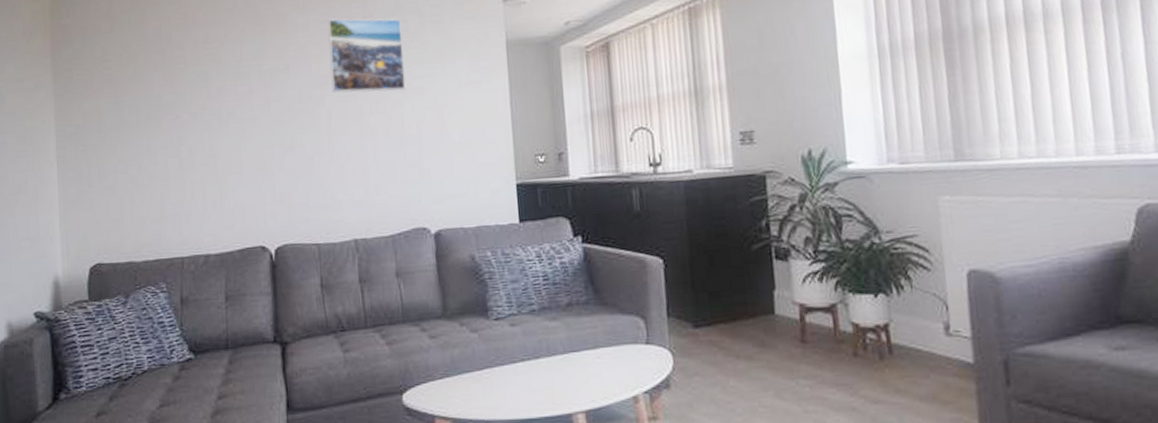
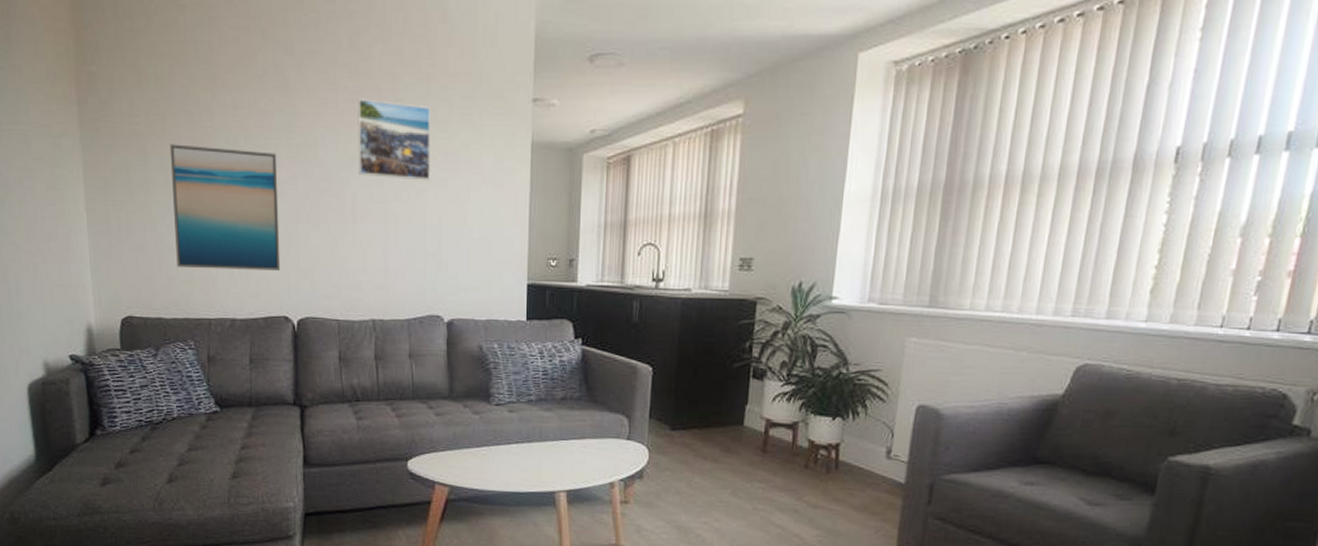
wall art: none [141,80,256,206] -> present [169,144,281,270]

